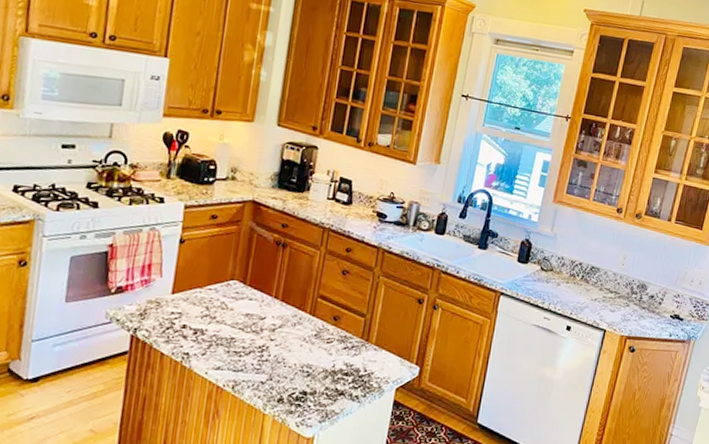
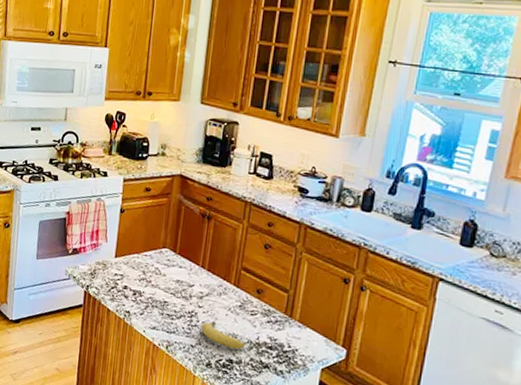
fruit: none [273,353,321,380] -> present [201,321,246,350]

